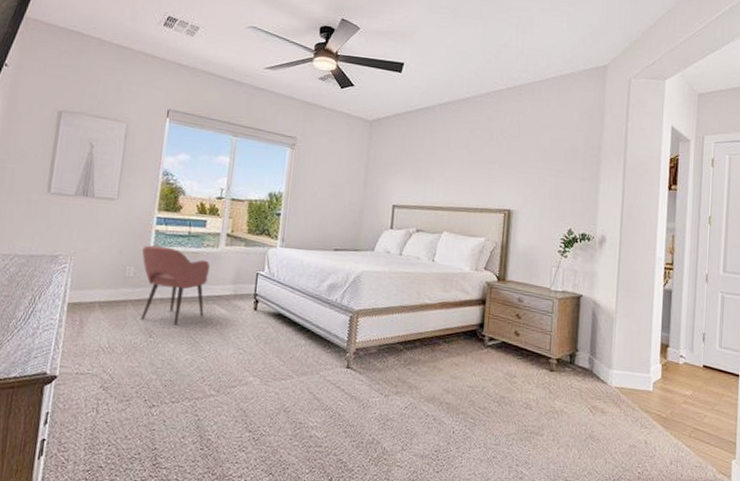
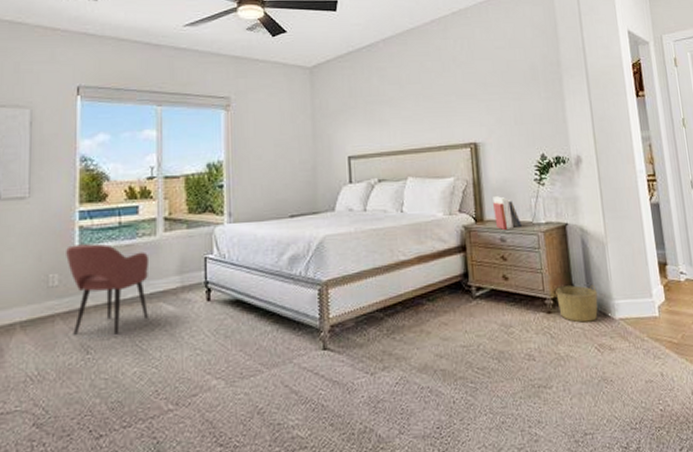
books: none [516,260,540,293] -> present [493,196,522,231]
basket: none [560,349,599,385] -> present [555,284,598,323]

